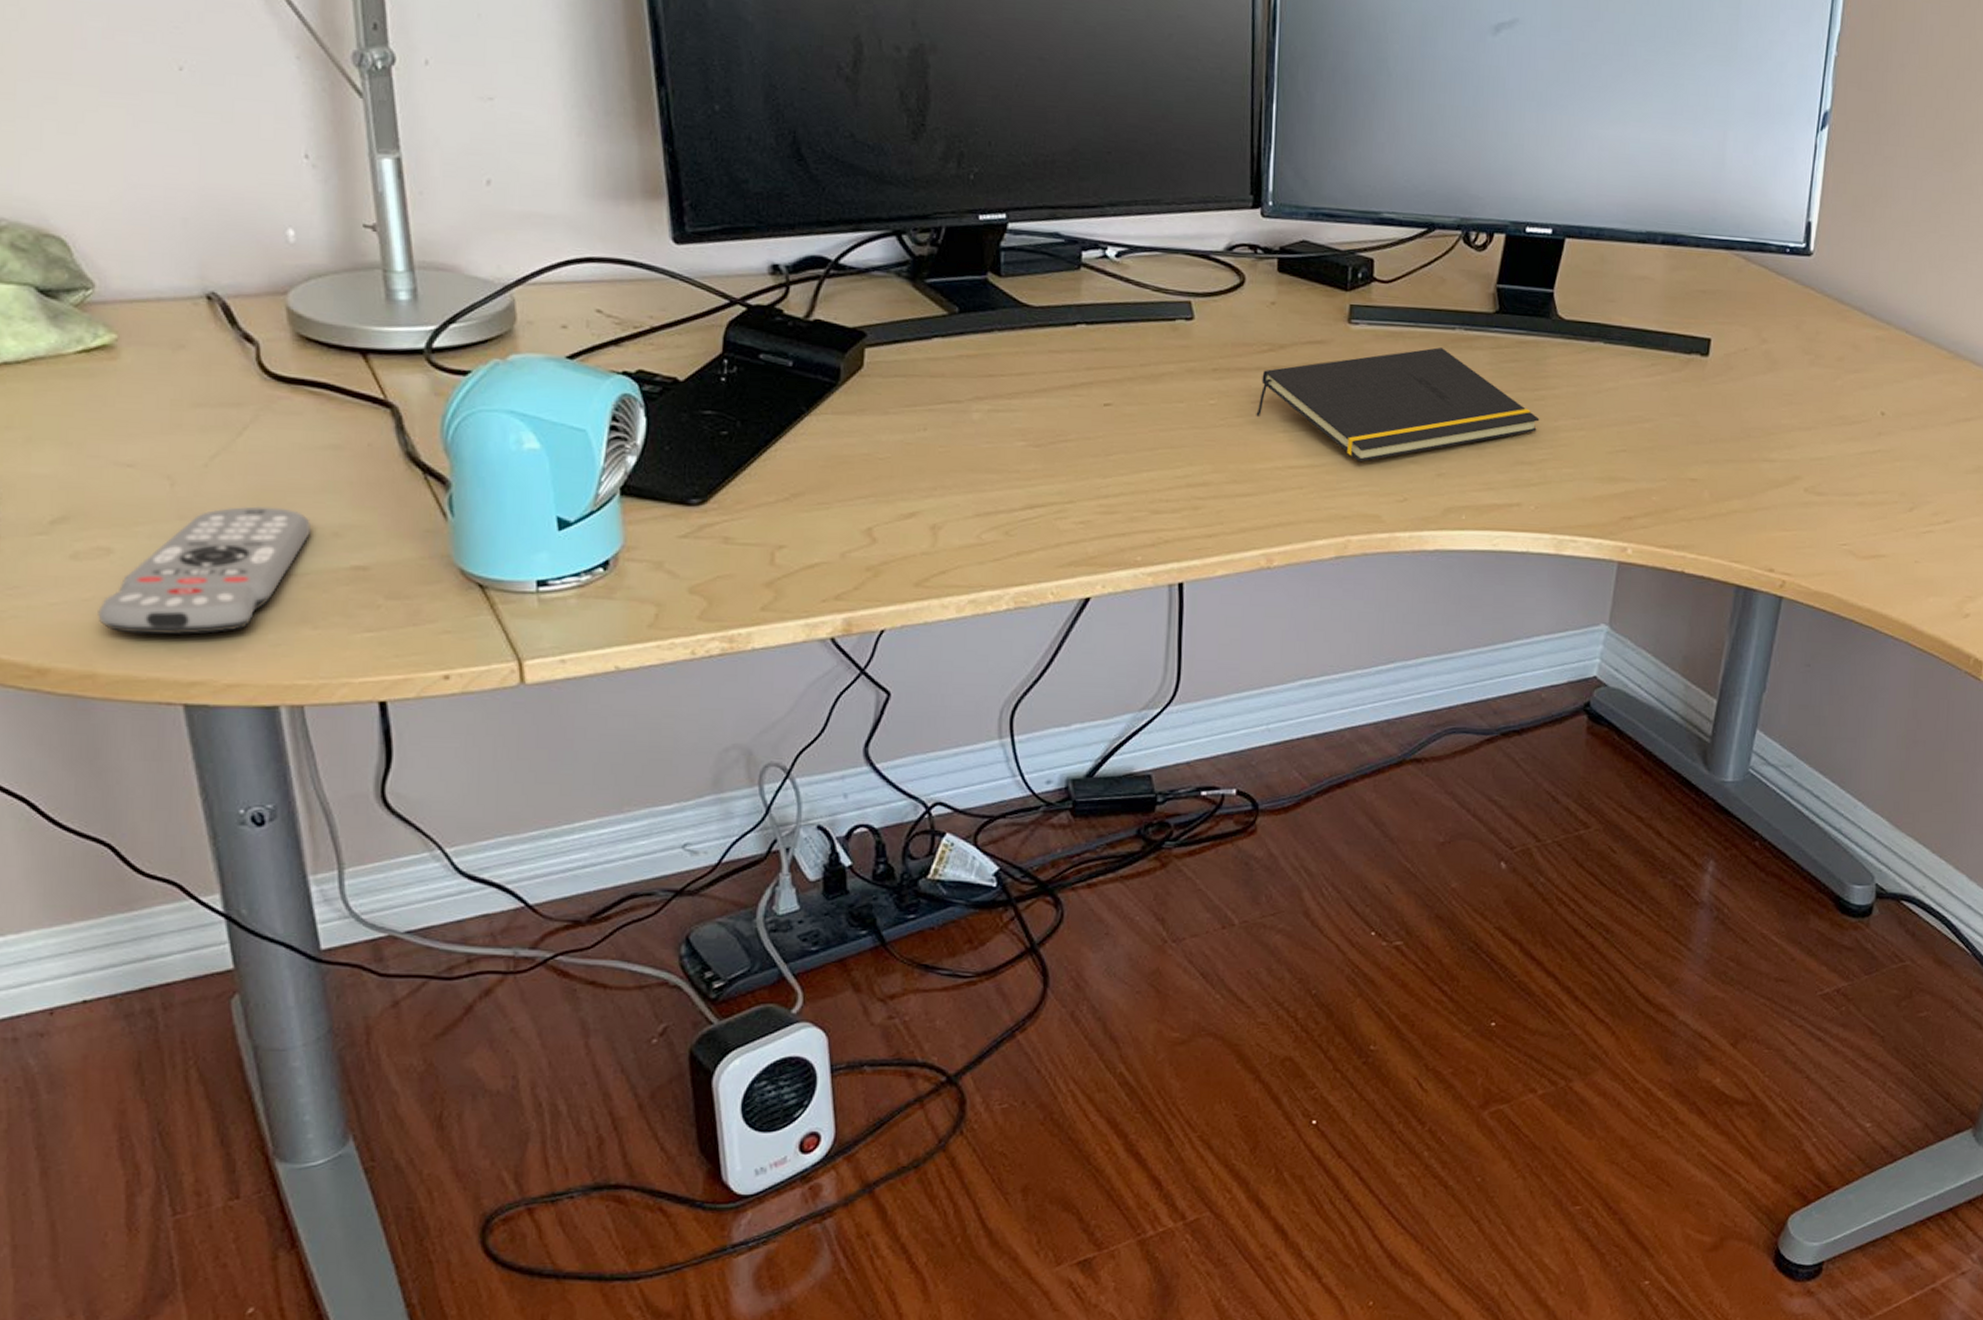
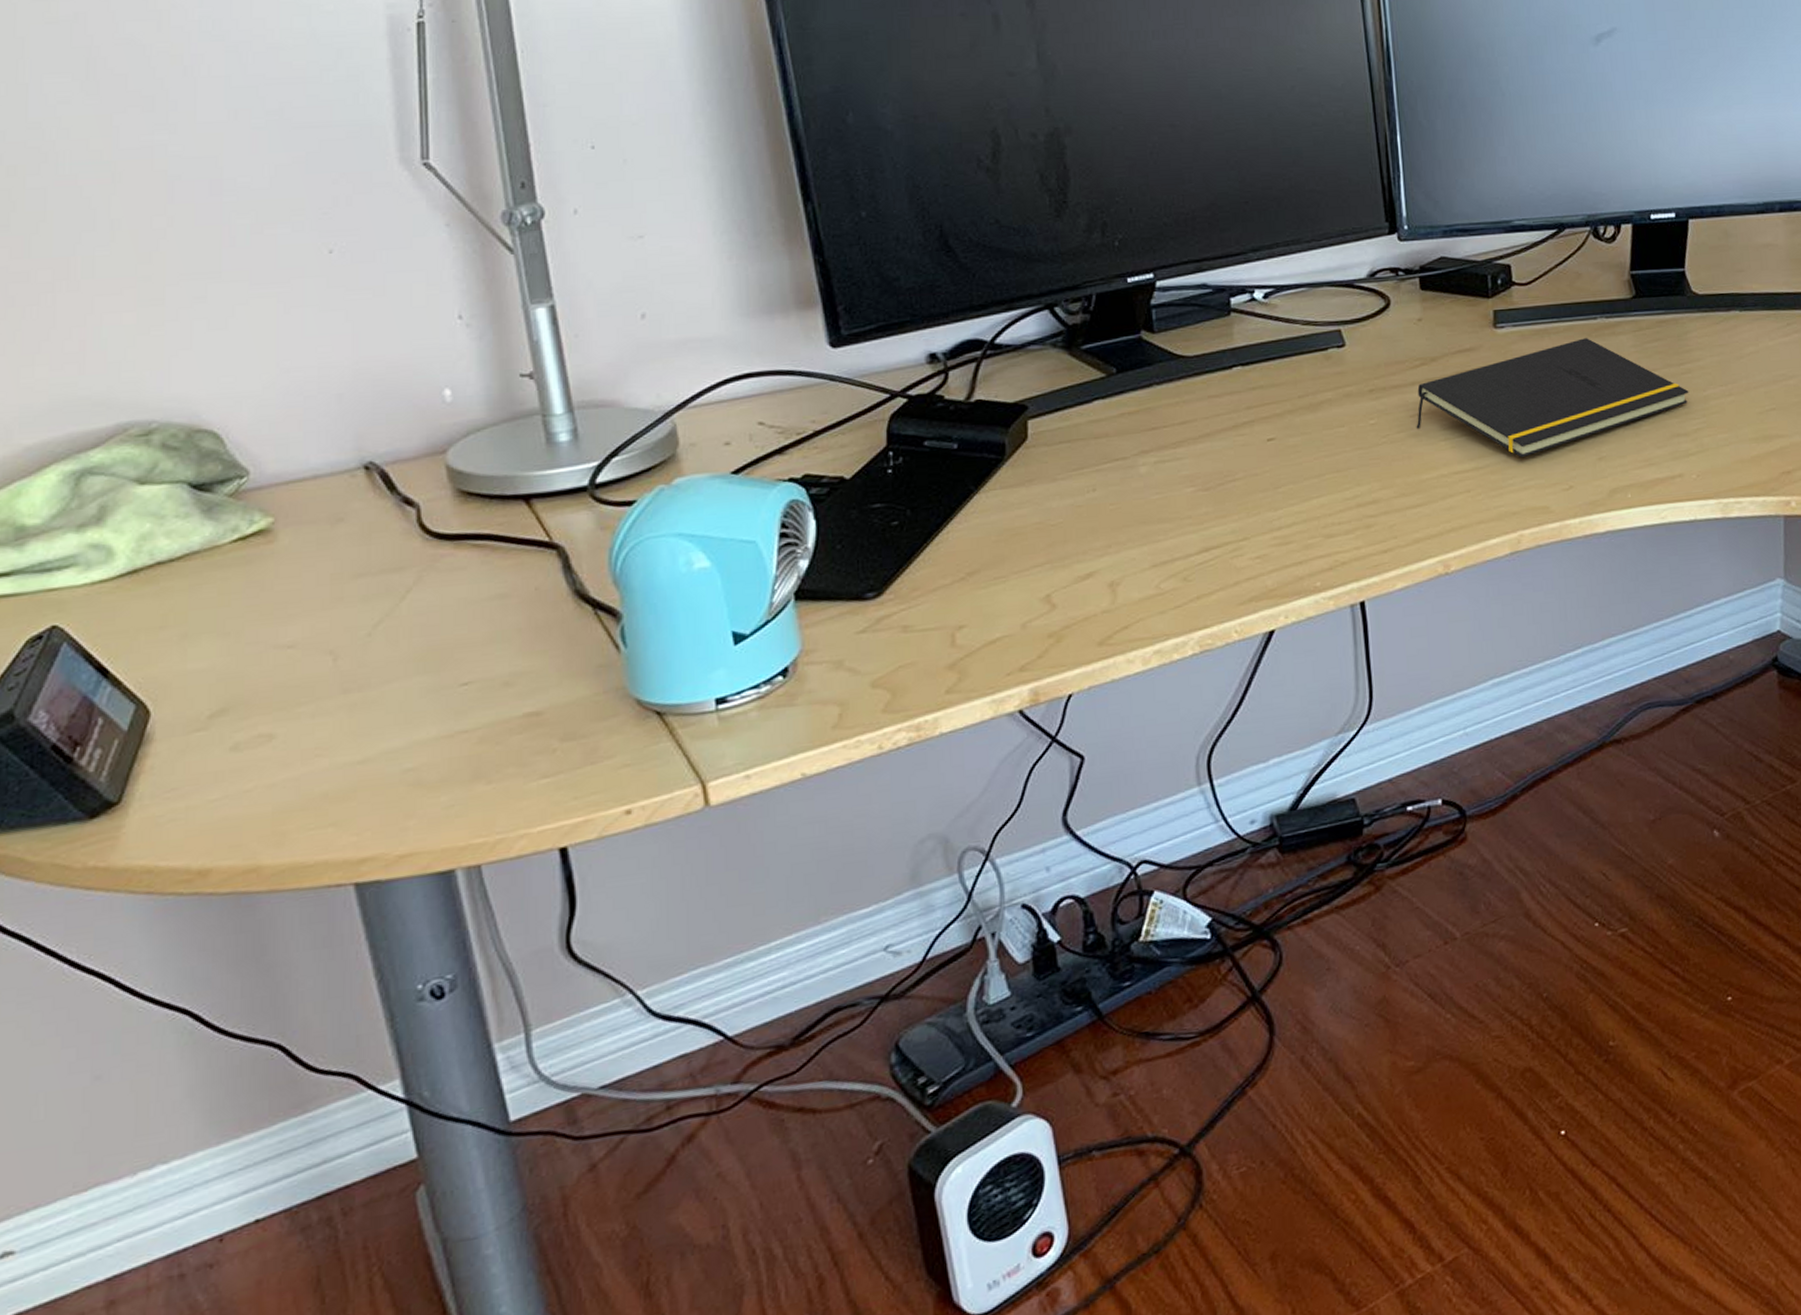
remote control: present [98,506,312,635] -> none [261,665,481,820]

